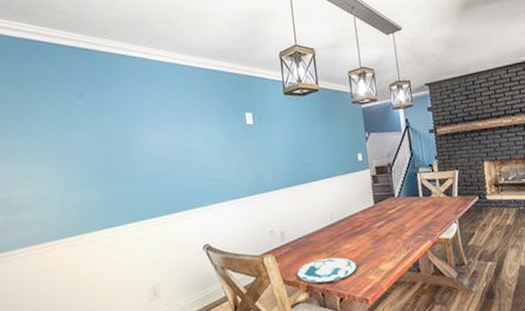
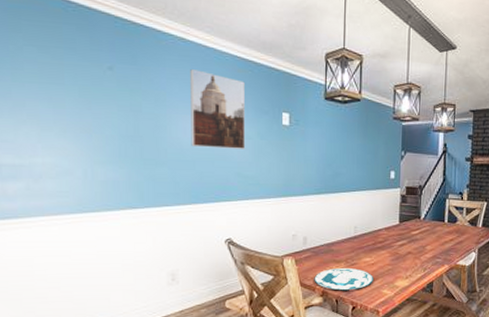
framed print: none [154,85,214,158] -> present [190,69,246,149]

